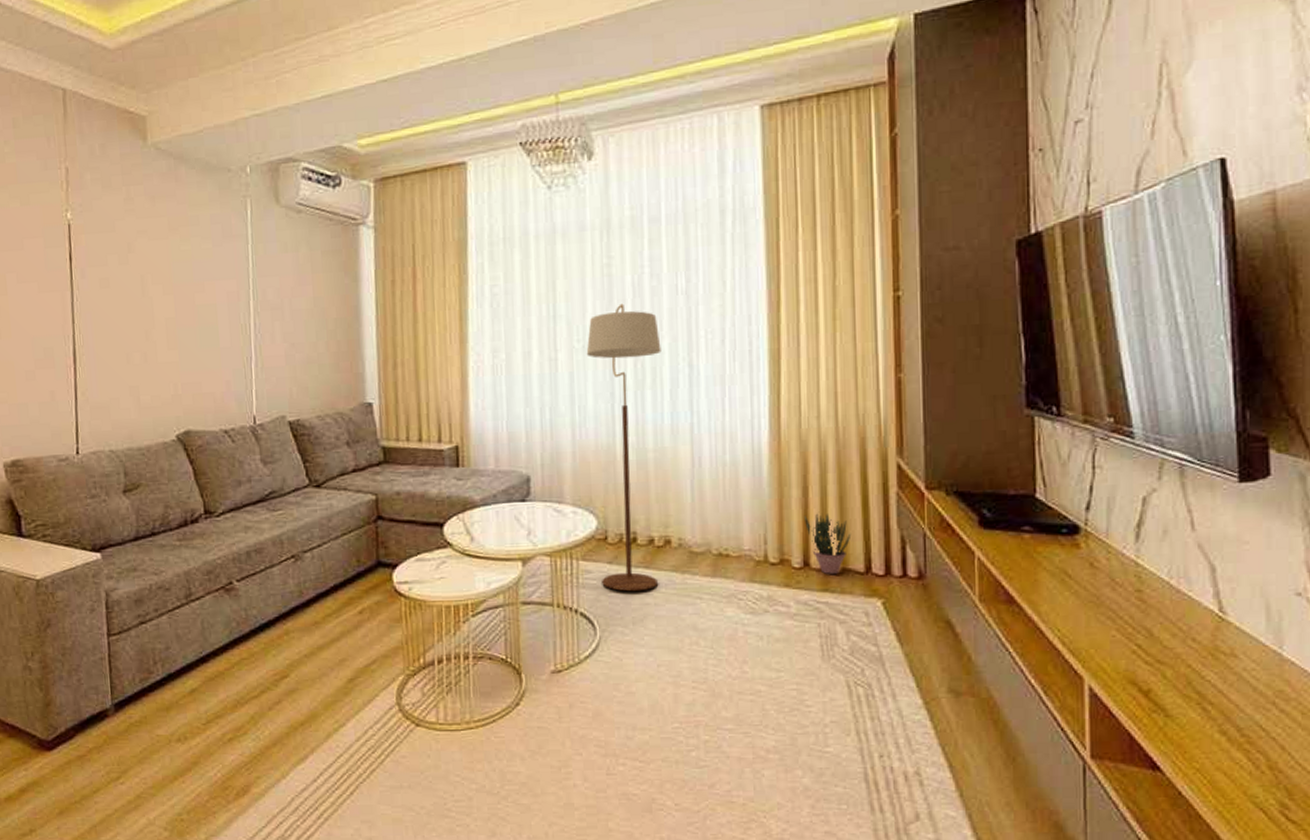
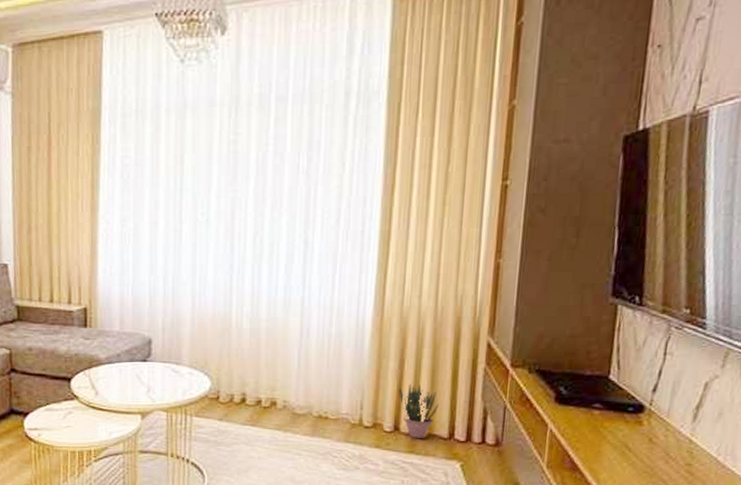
floor lamp: present [586,303,661,592] -> none [209,180,280,446]

